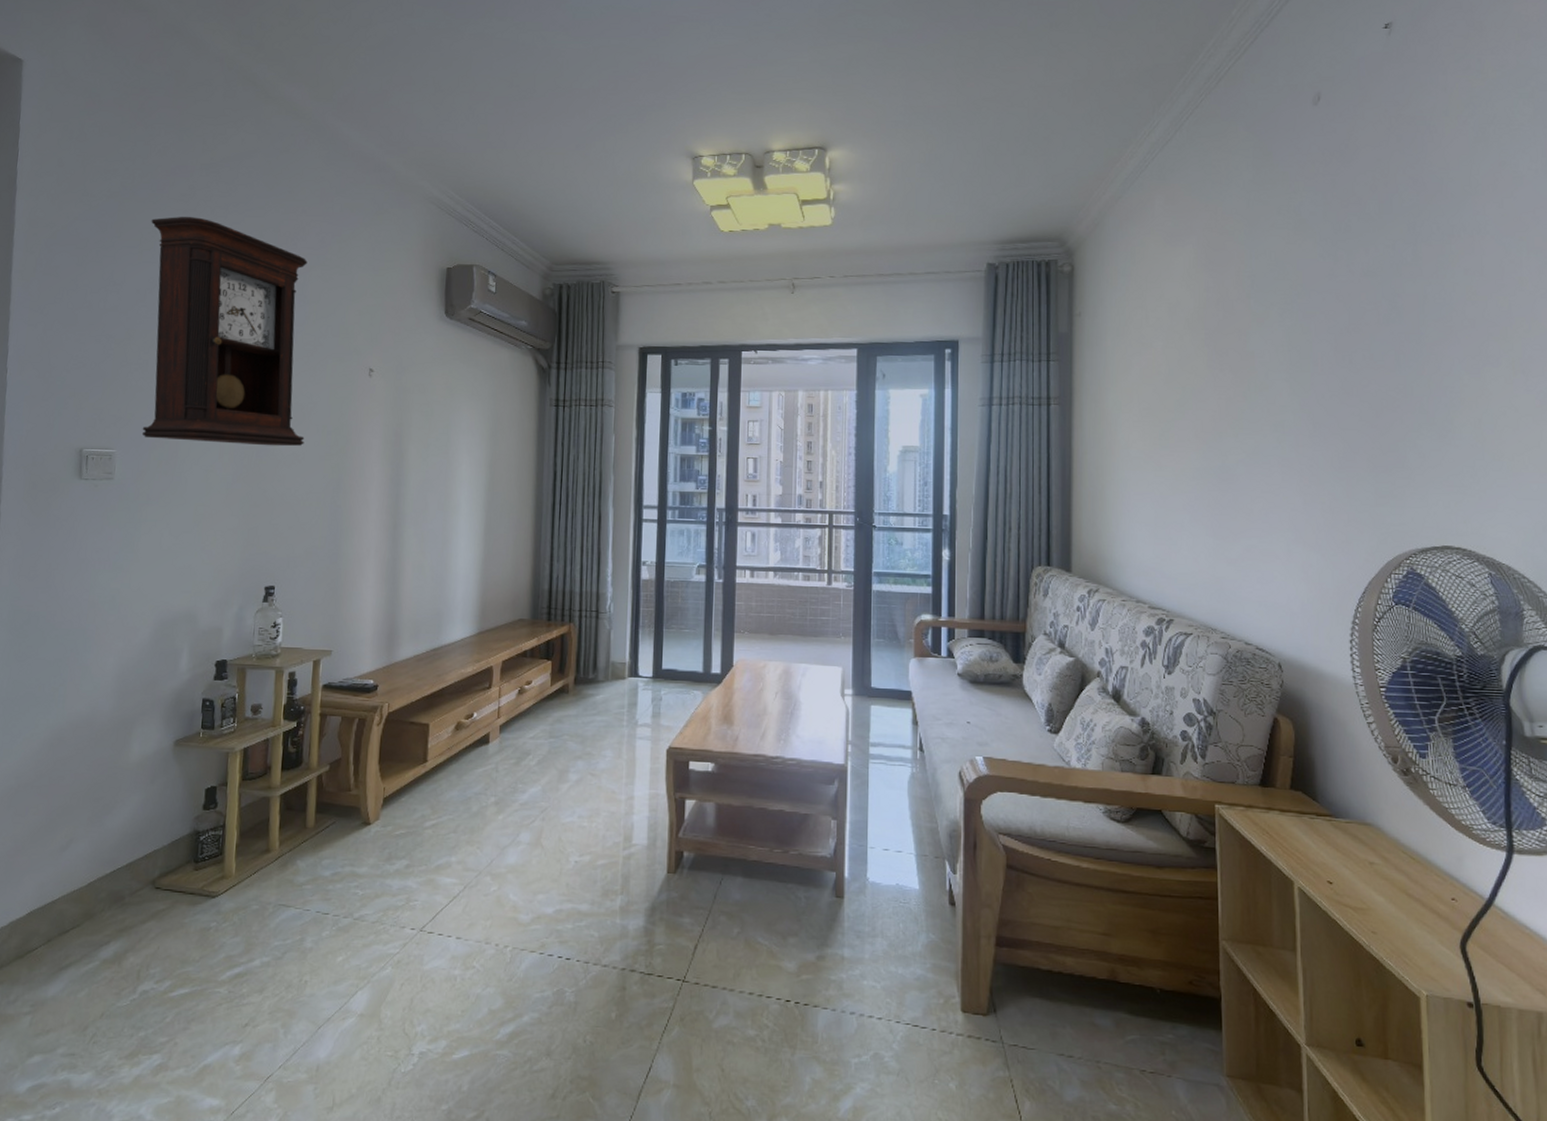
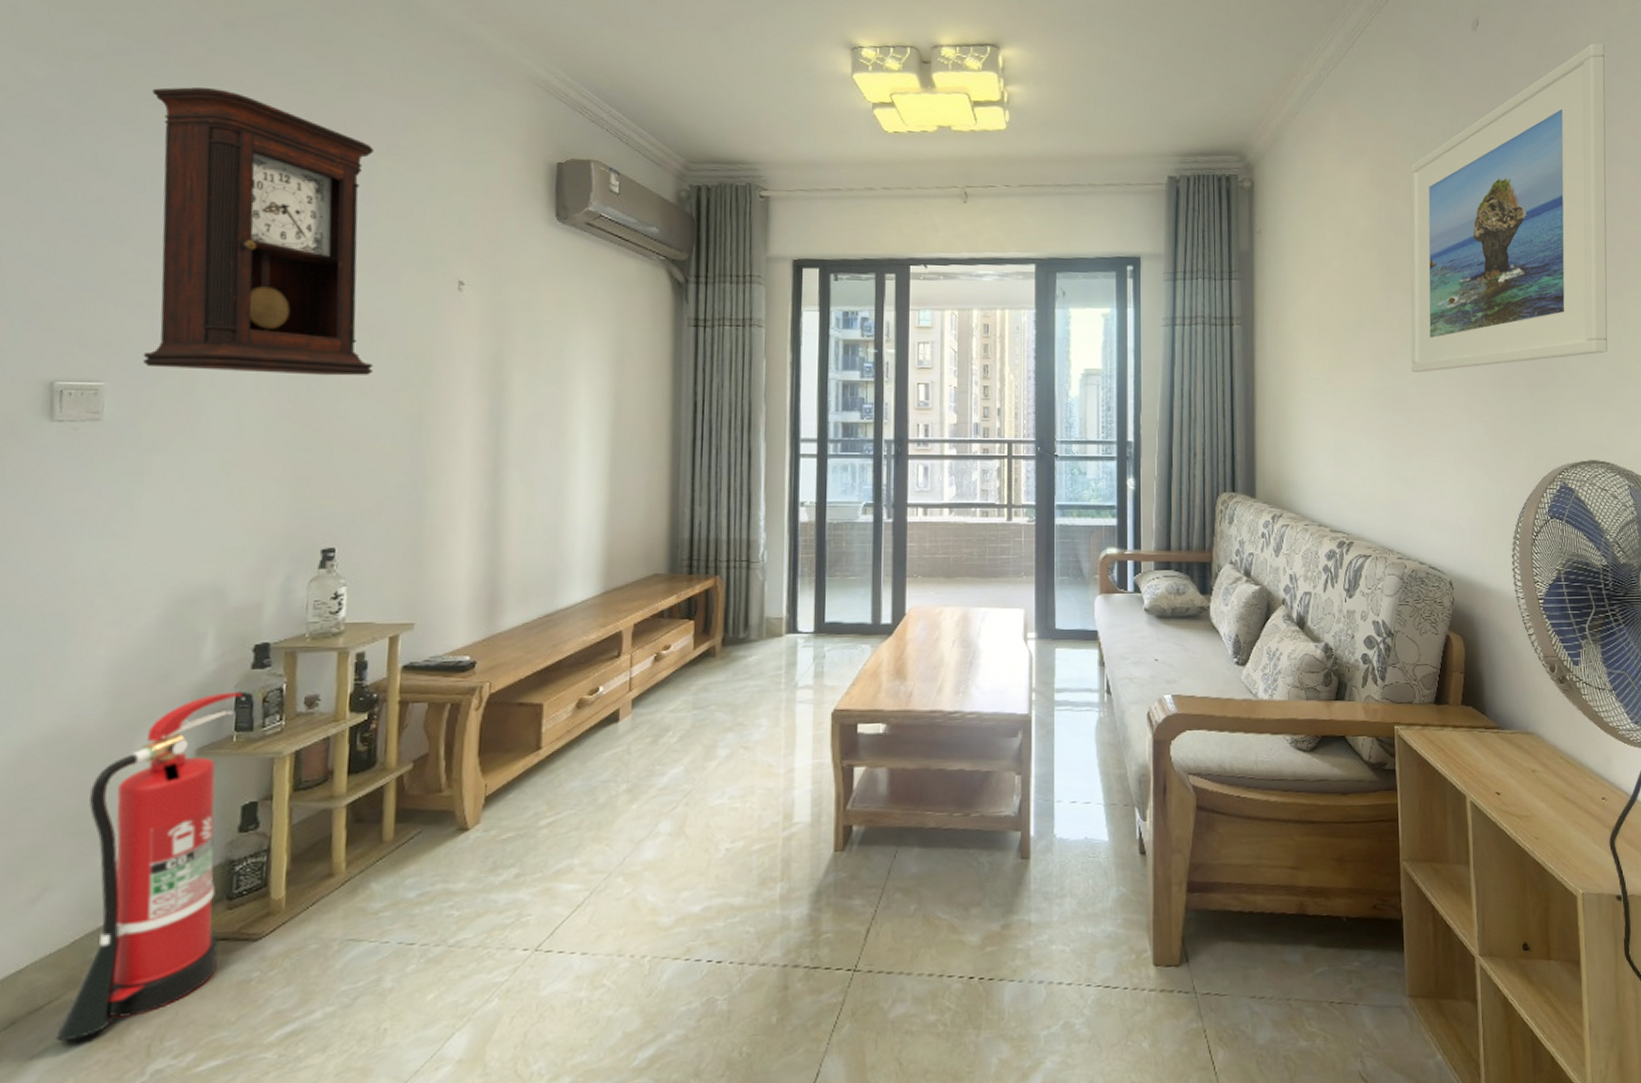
fire extinguisher: none [76,697,208,959] -> present [55,692,243,1041]
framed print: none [1239,110,1468,452] -> present [1410,43,1608,372]

